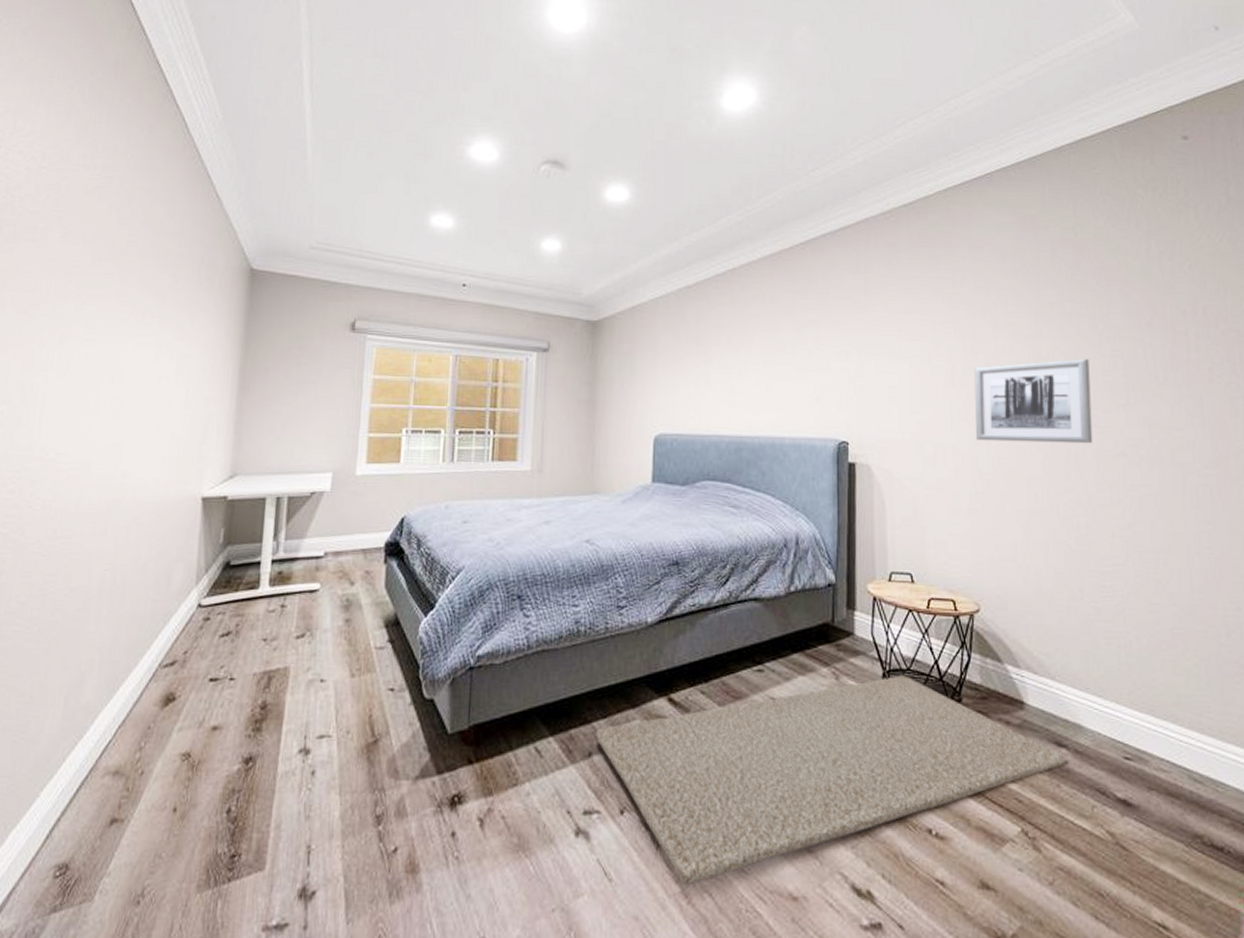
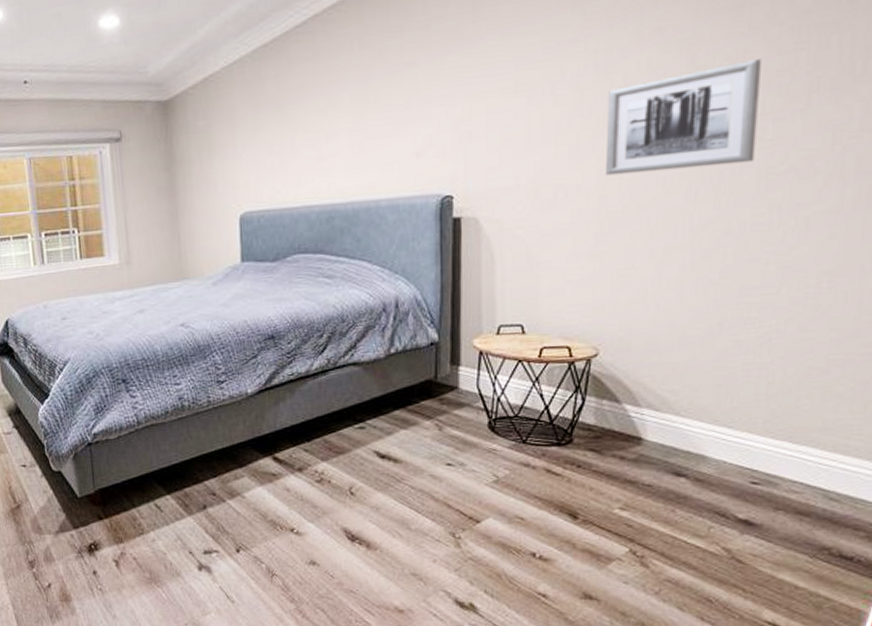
rug: present [595,675,1068,885] -> none [208,422,686,604]

